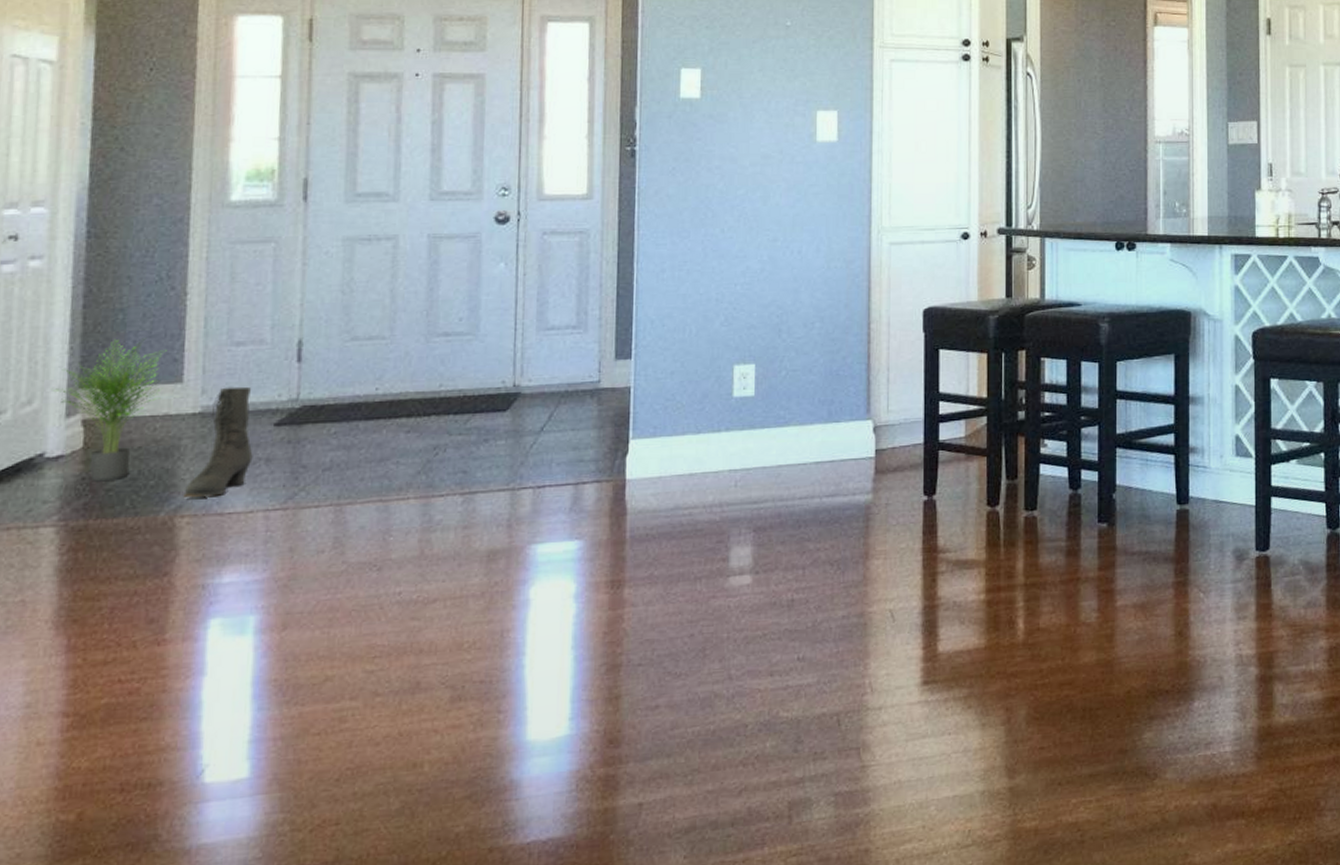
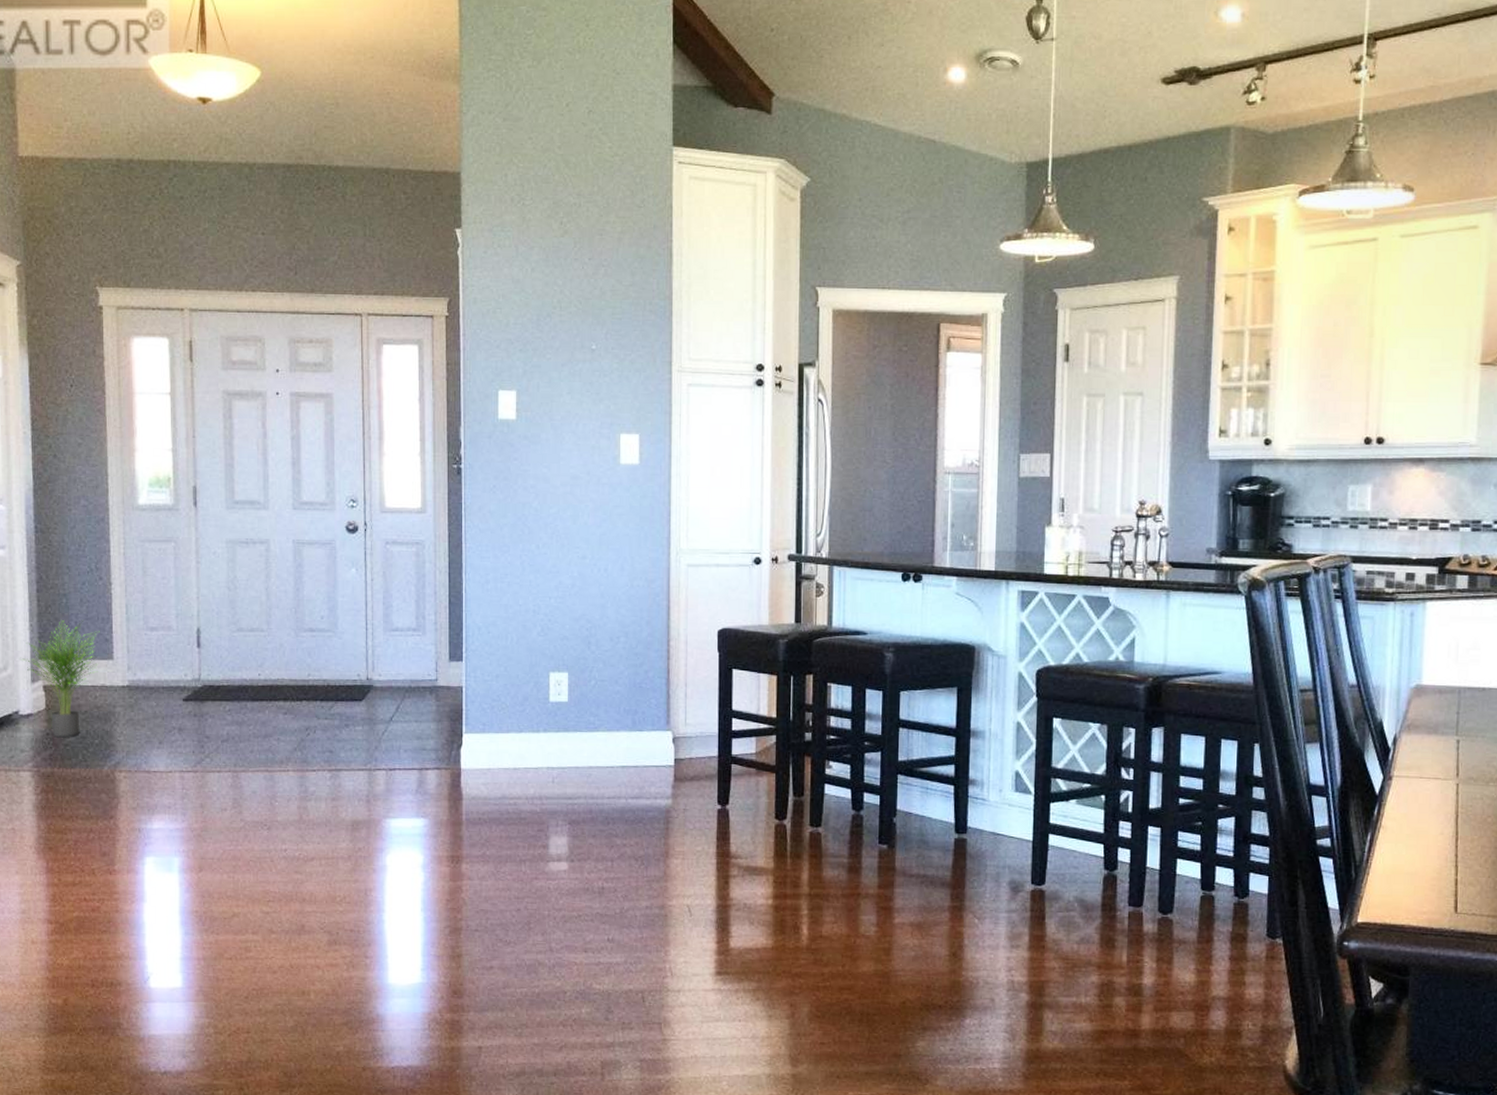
boot: present [183,386,253,499] -> none [120,665,169,757]

